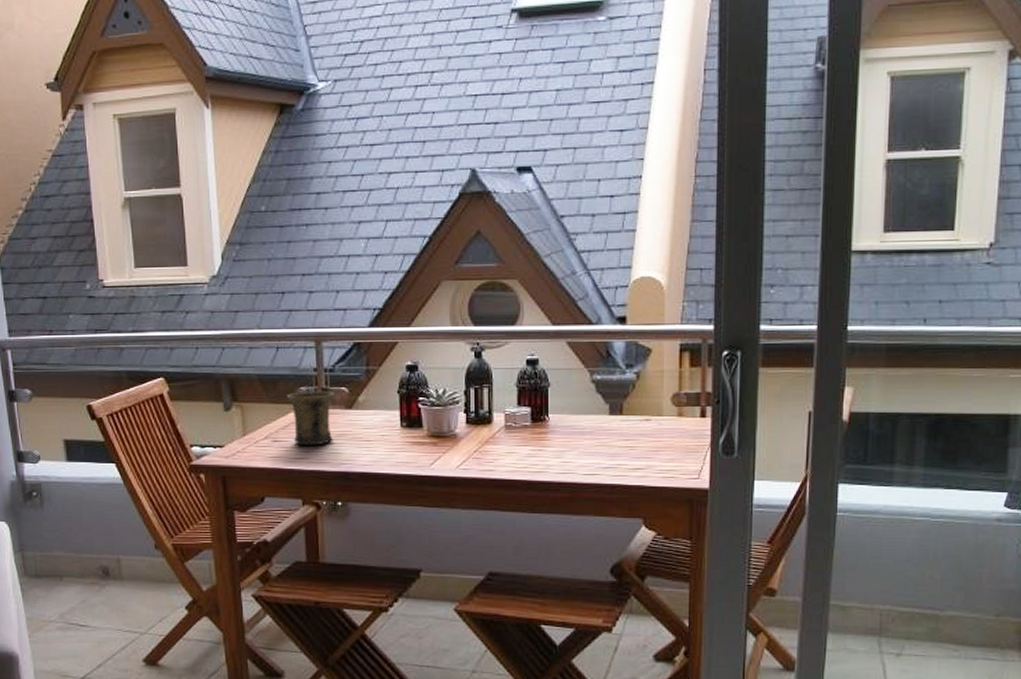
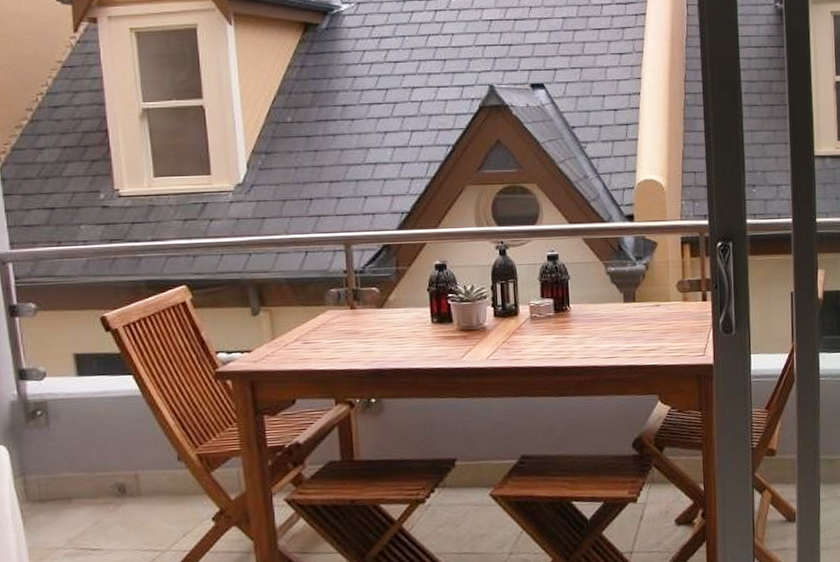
mug: present [286,391,335,446] -> none [316,292,366,346]

